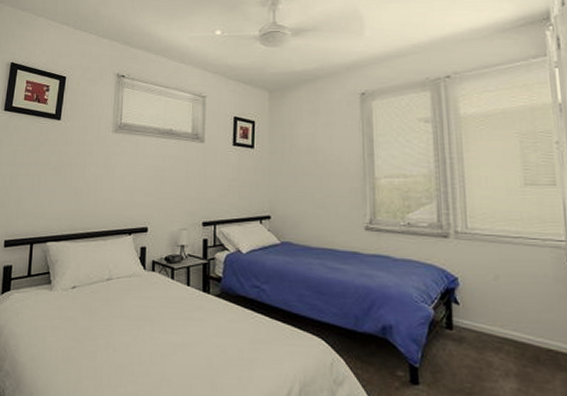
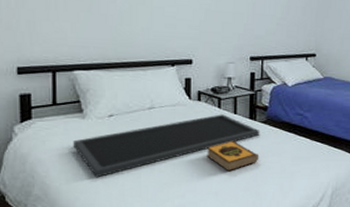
tray: none [40,286,214,355] -> present [73,114,260,178]
hardback book: none [160,316,214,354] -> present [207,140,259,172]

